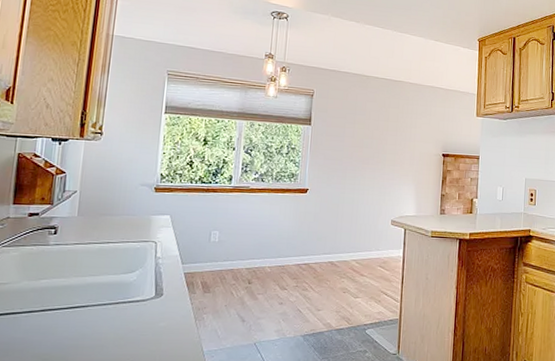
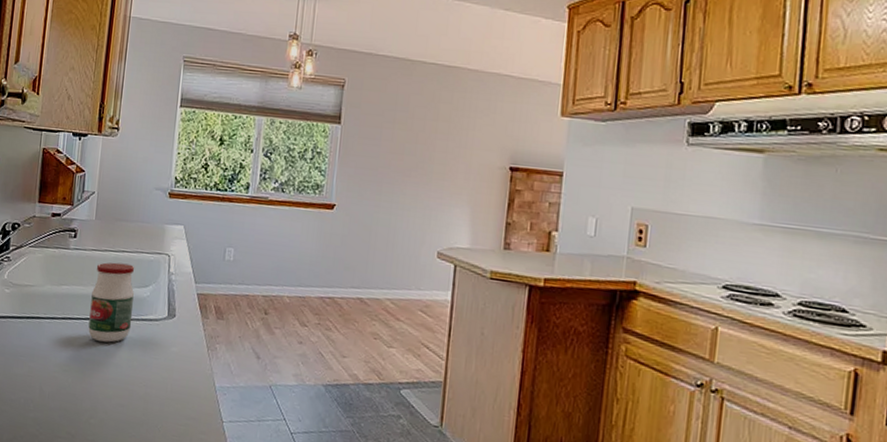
jar: none [70,253,121,327] -> present [88,262,135,343]

